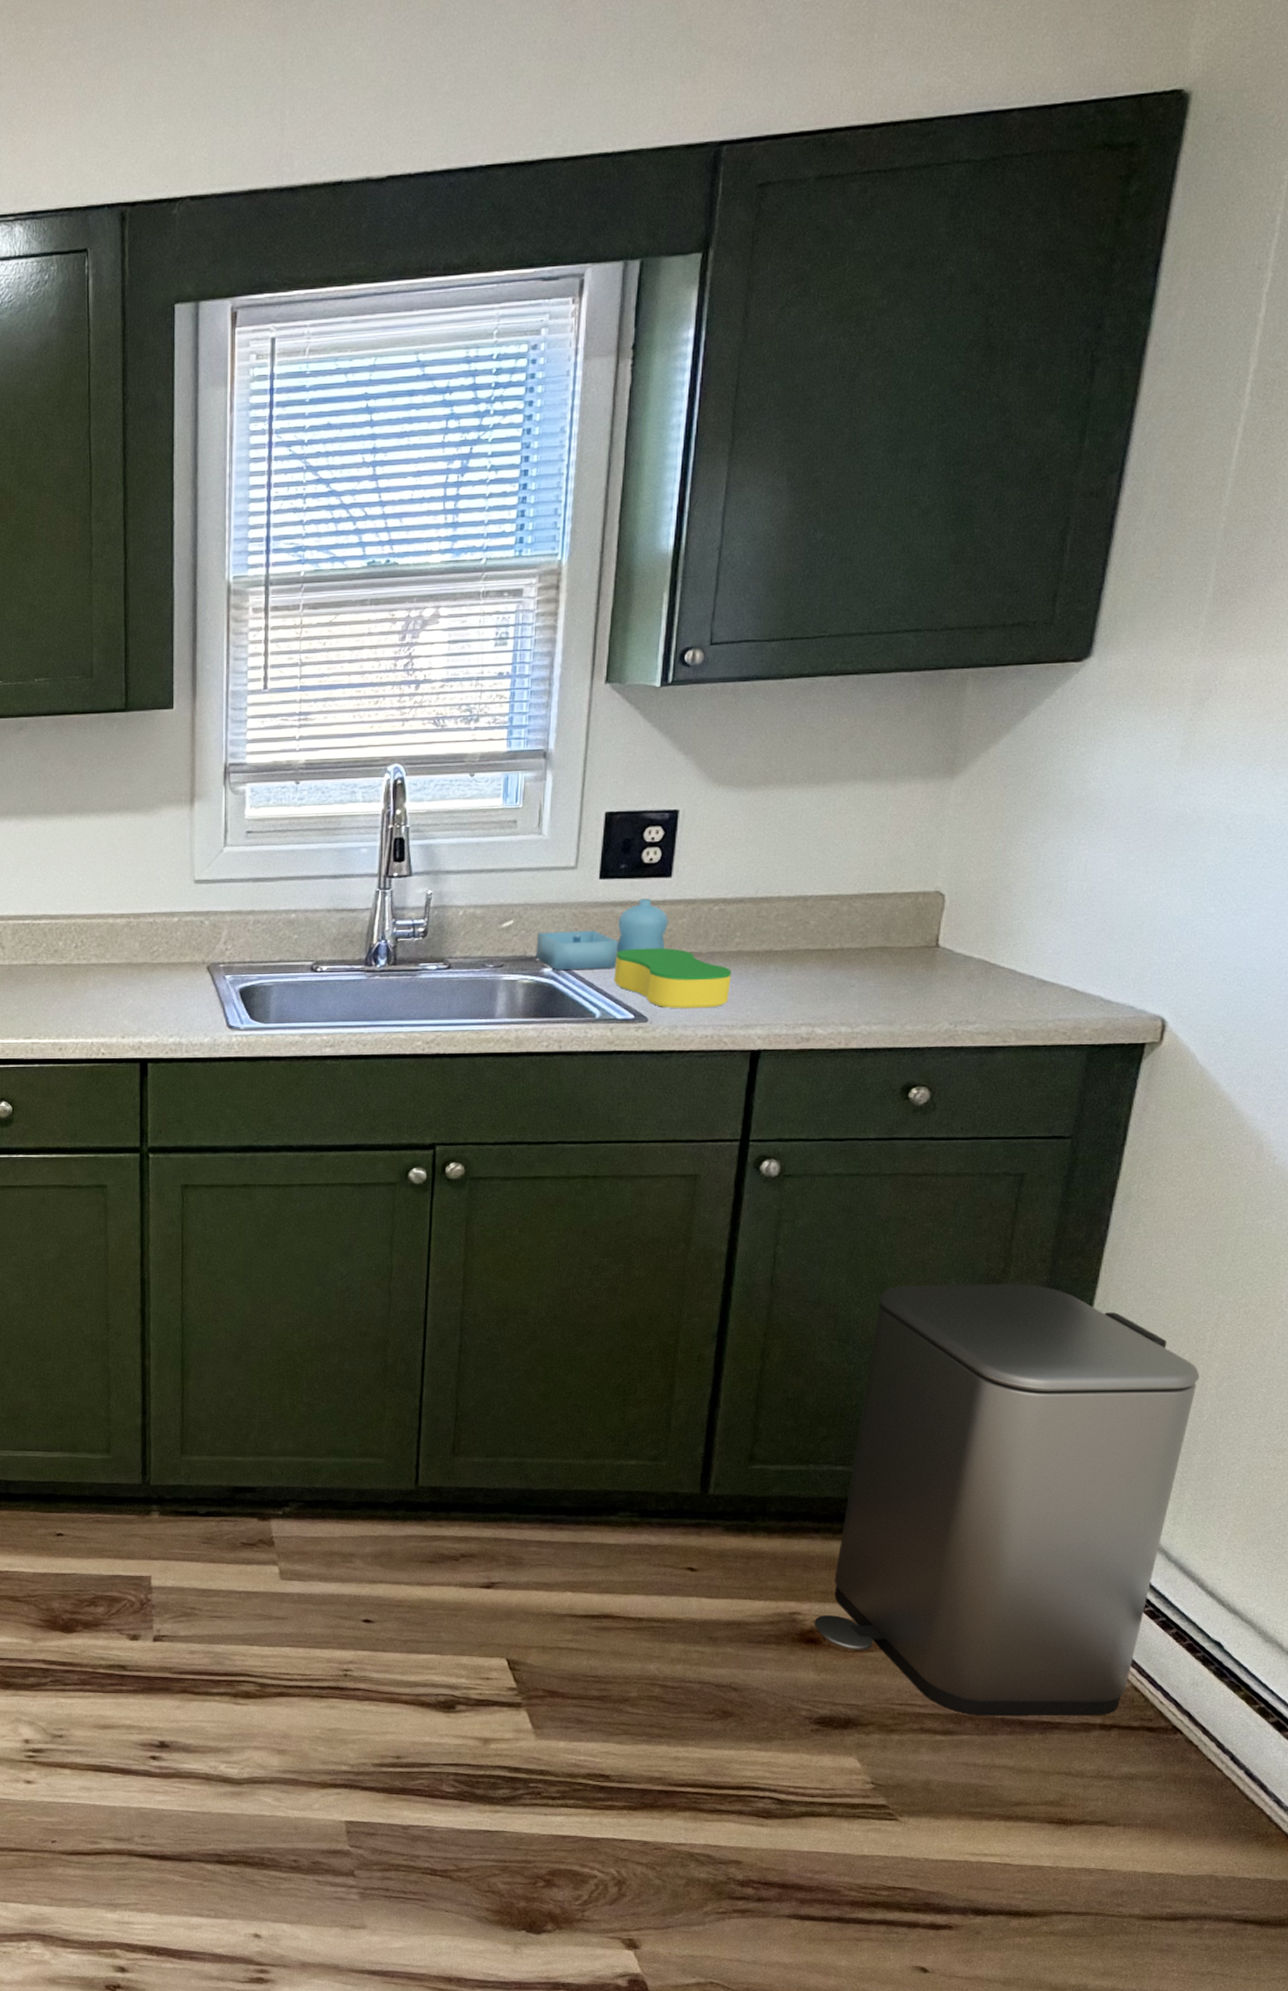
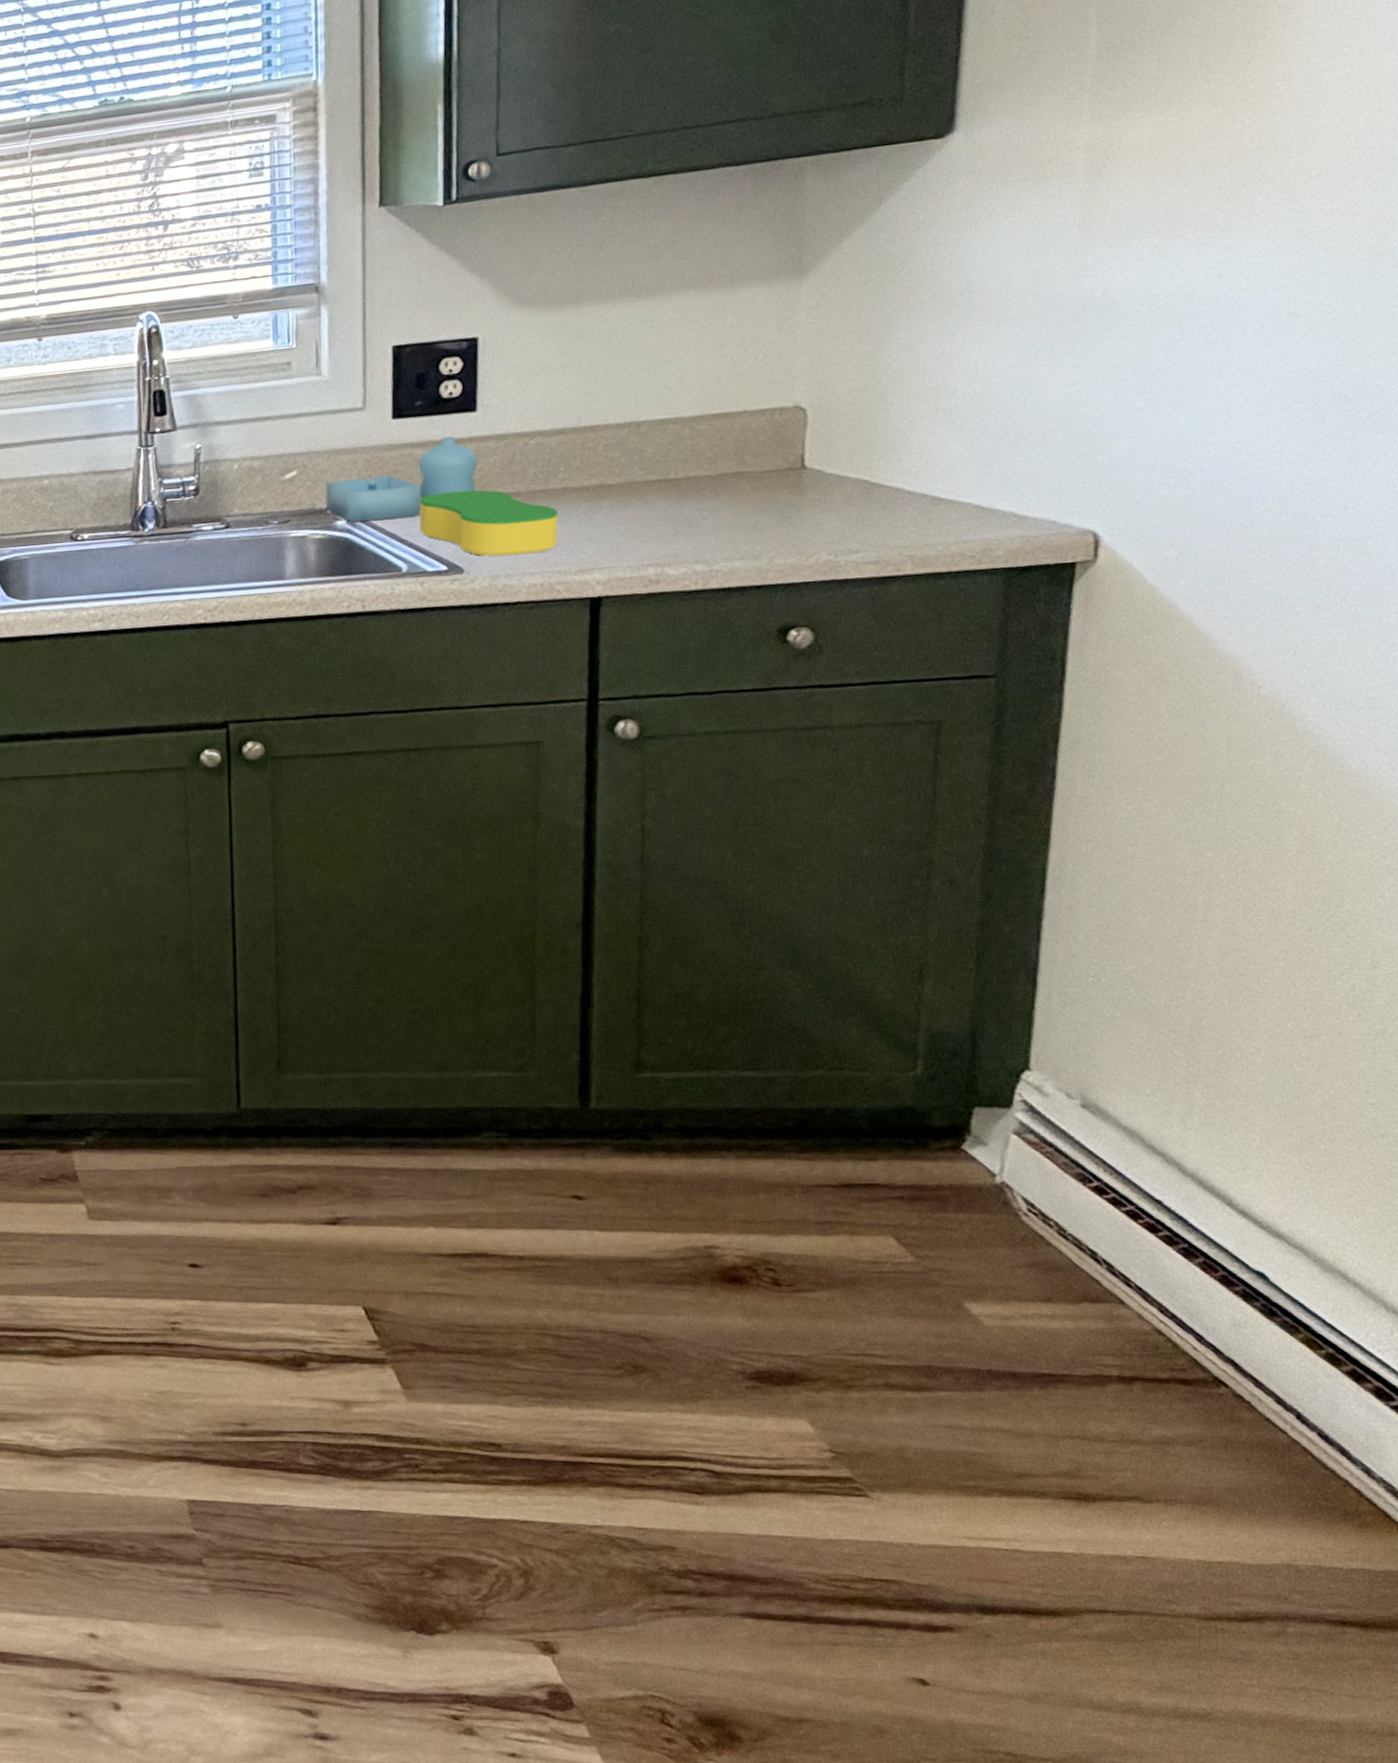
pedal bin: present [814,1283,1200,1716] -> none [736,848,1195,1367]

